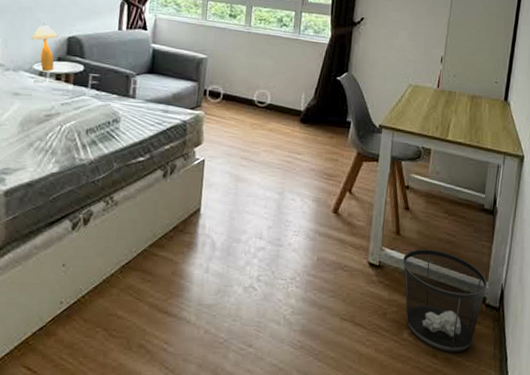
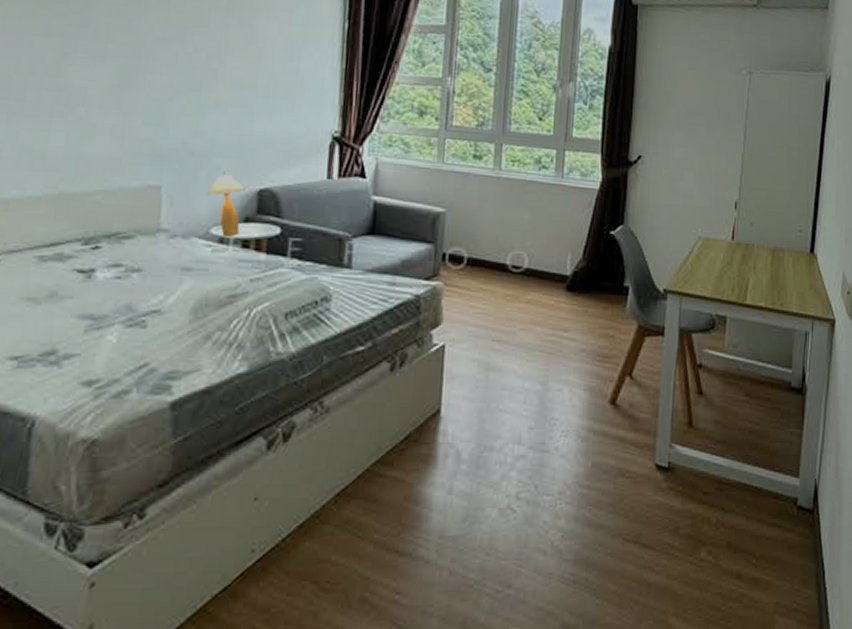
waste bin: present [403,249,487,352] -> none [697,443,798,570]

